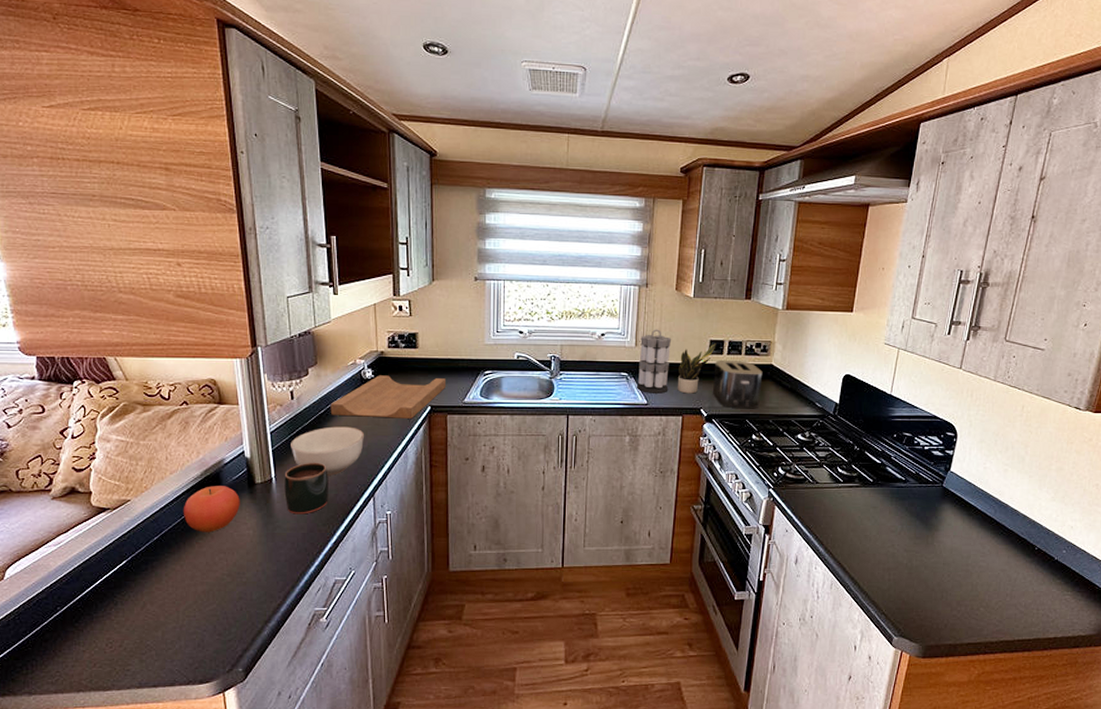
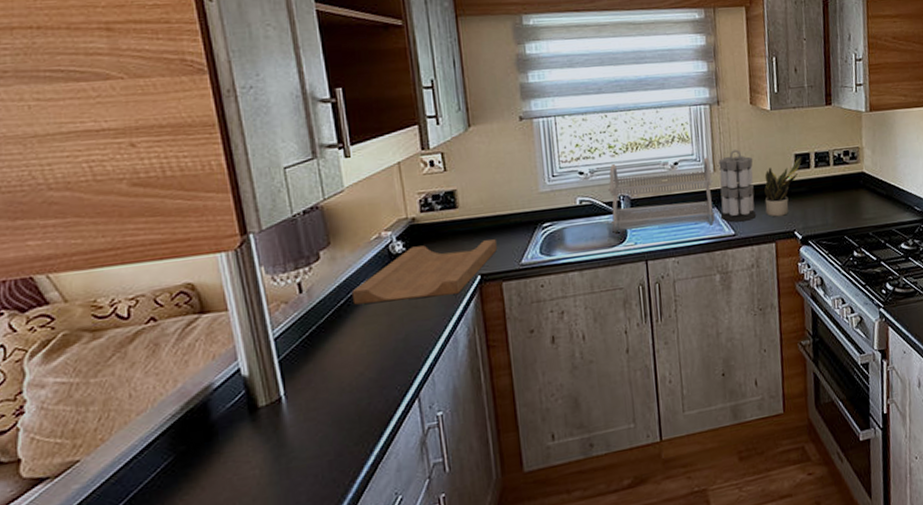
fruit: present [183,486,240,532] -> none [158,417,239,485]
mug: present [284,462,328,514] -> none [297,366,359,438]
bowl: present [291,426,364,475] -> none [303,315,400,381]
dish rack: none [541,328,634,393] -> present [607,157,715,235]
toaster: present [712,360,763,409] -> none [803,172,857,226]

